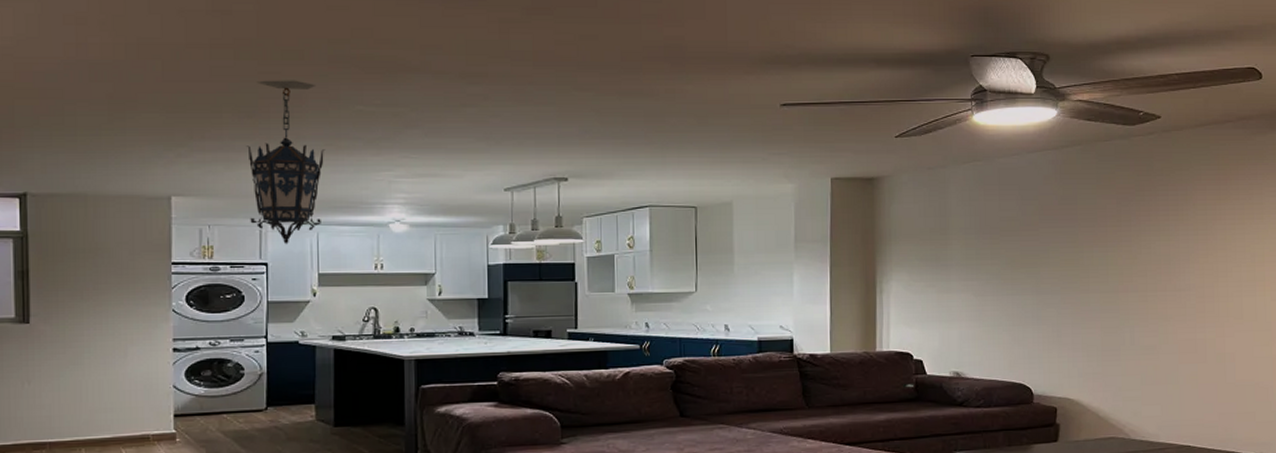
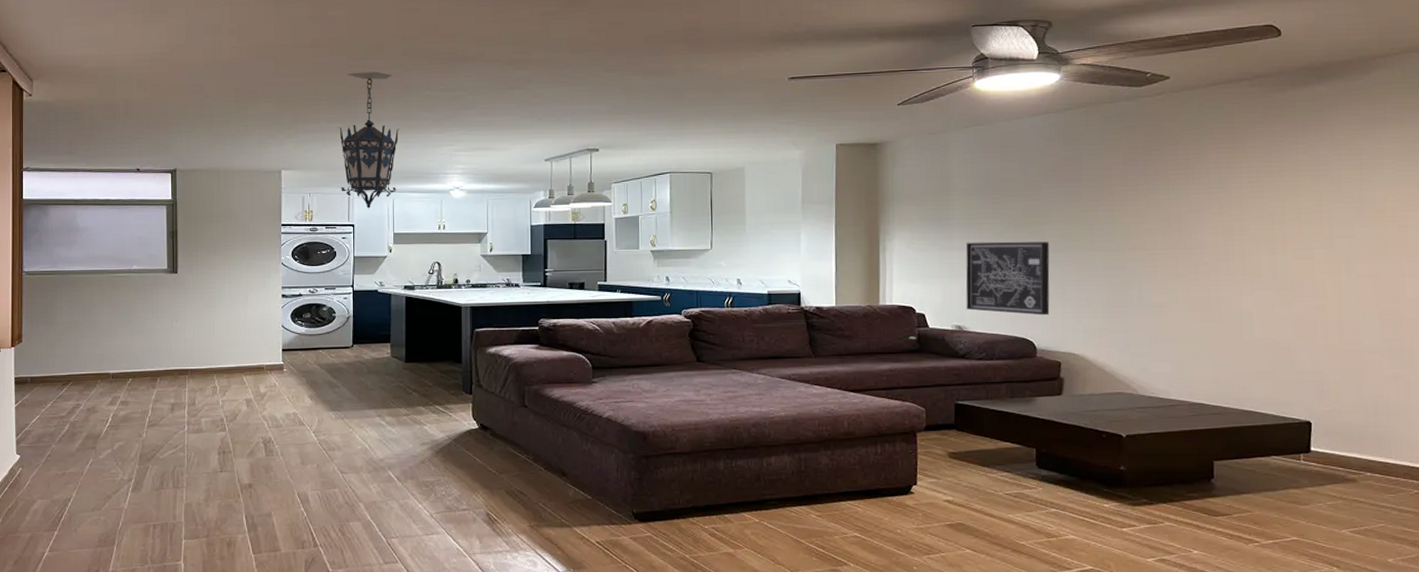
wall art: none [964,283,1047,360] -> present [966,241,1050,316]

